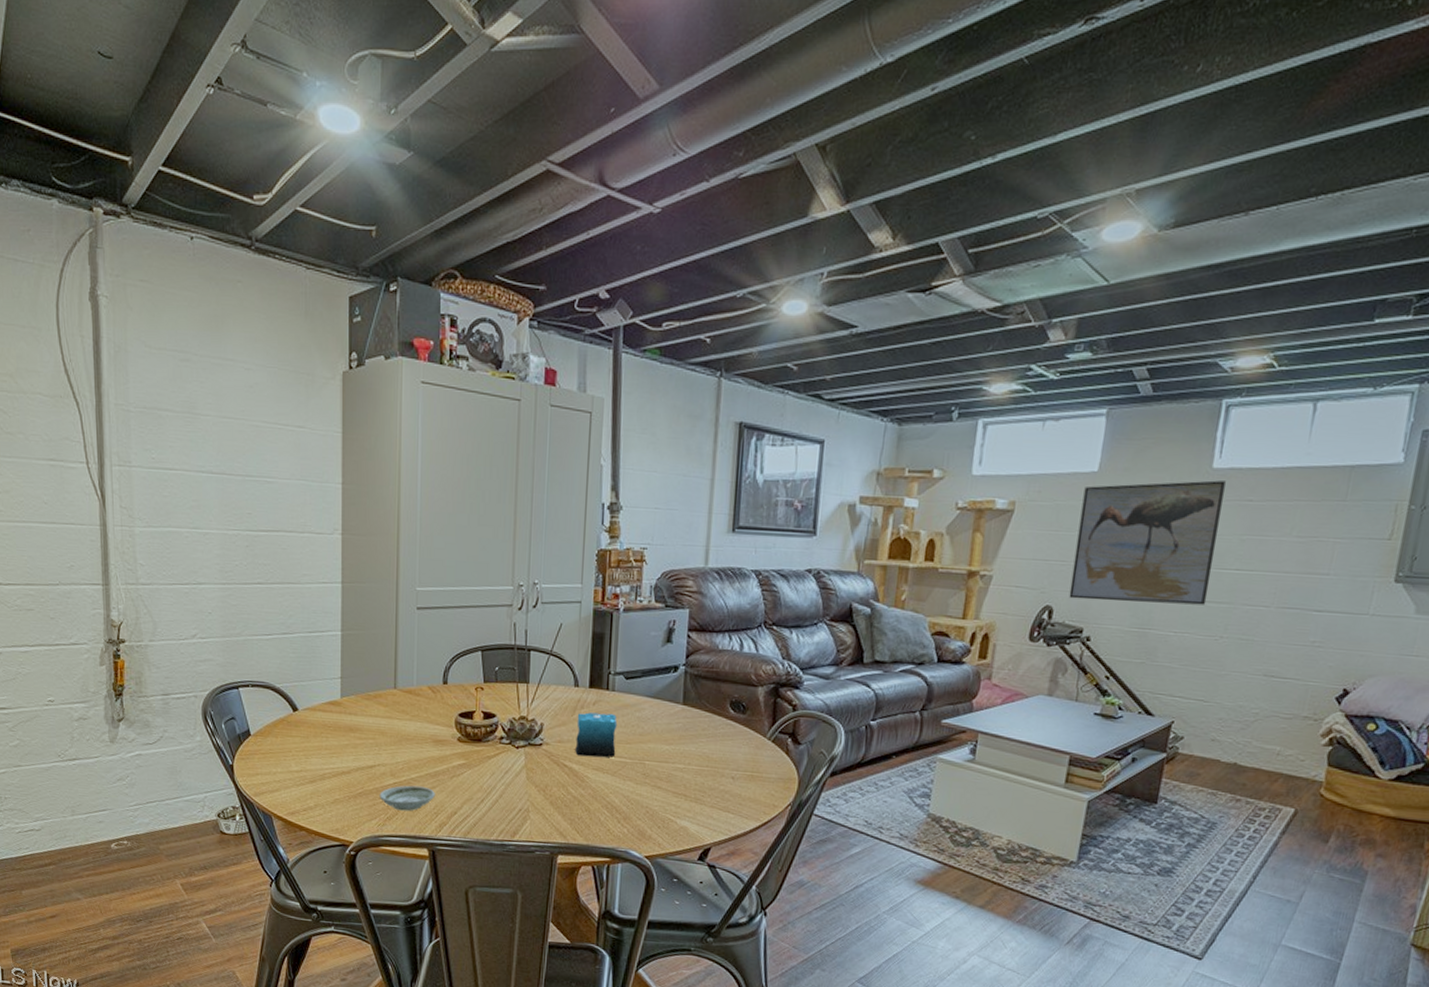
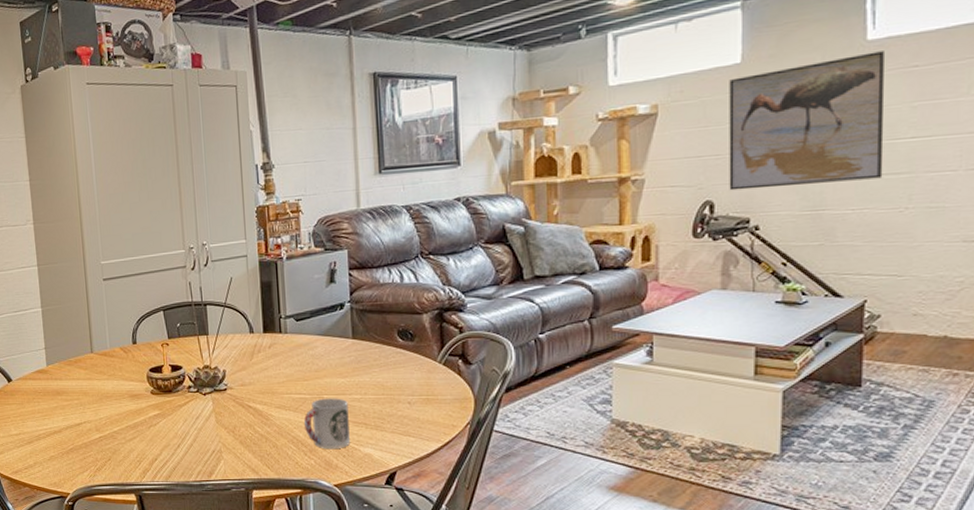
saucer: present [379,785,435,811] -> none [88,438,137,462]
candle: present [575,712,618,758] -> none [255,355,295,397]
cup: none [620,764,670,819] -> present [303,398,350,450]

